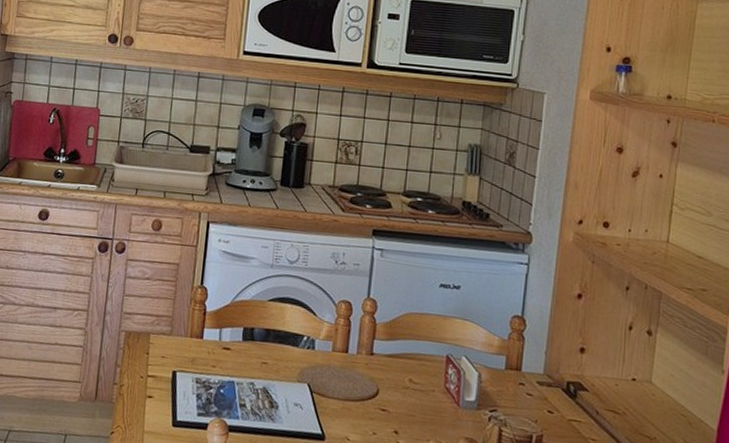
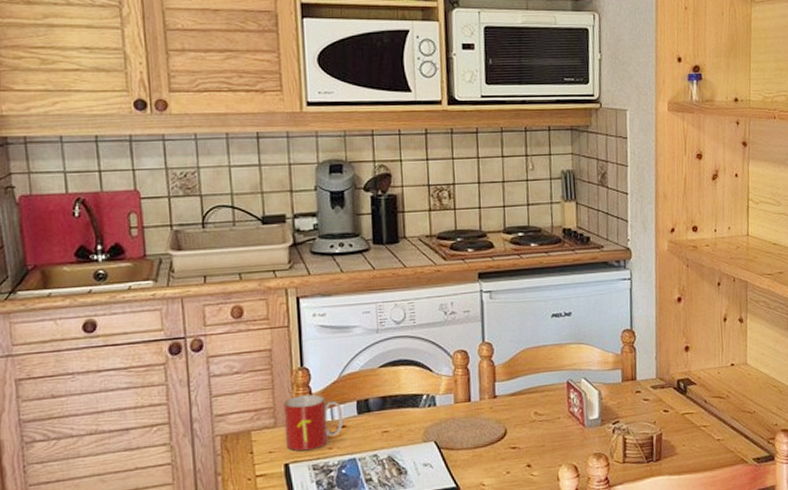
mug: none [176,310,230,364] -> present [283,394,344,451]

